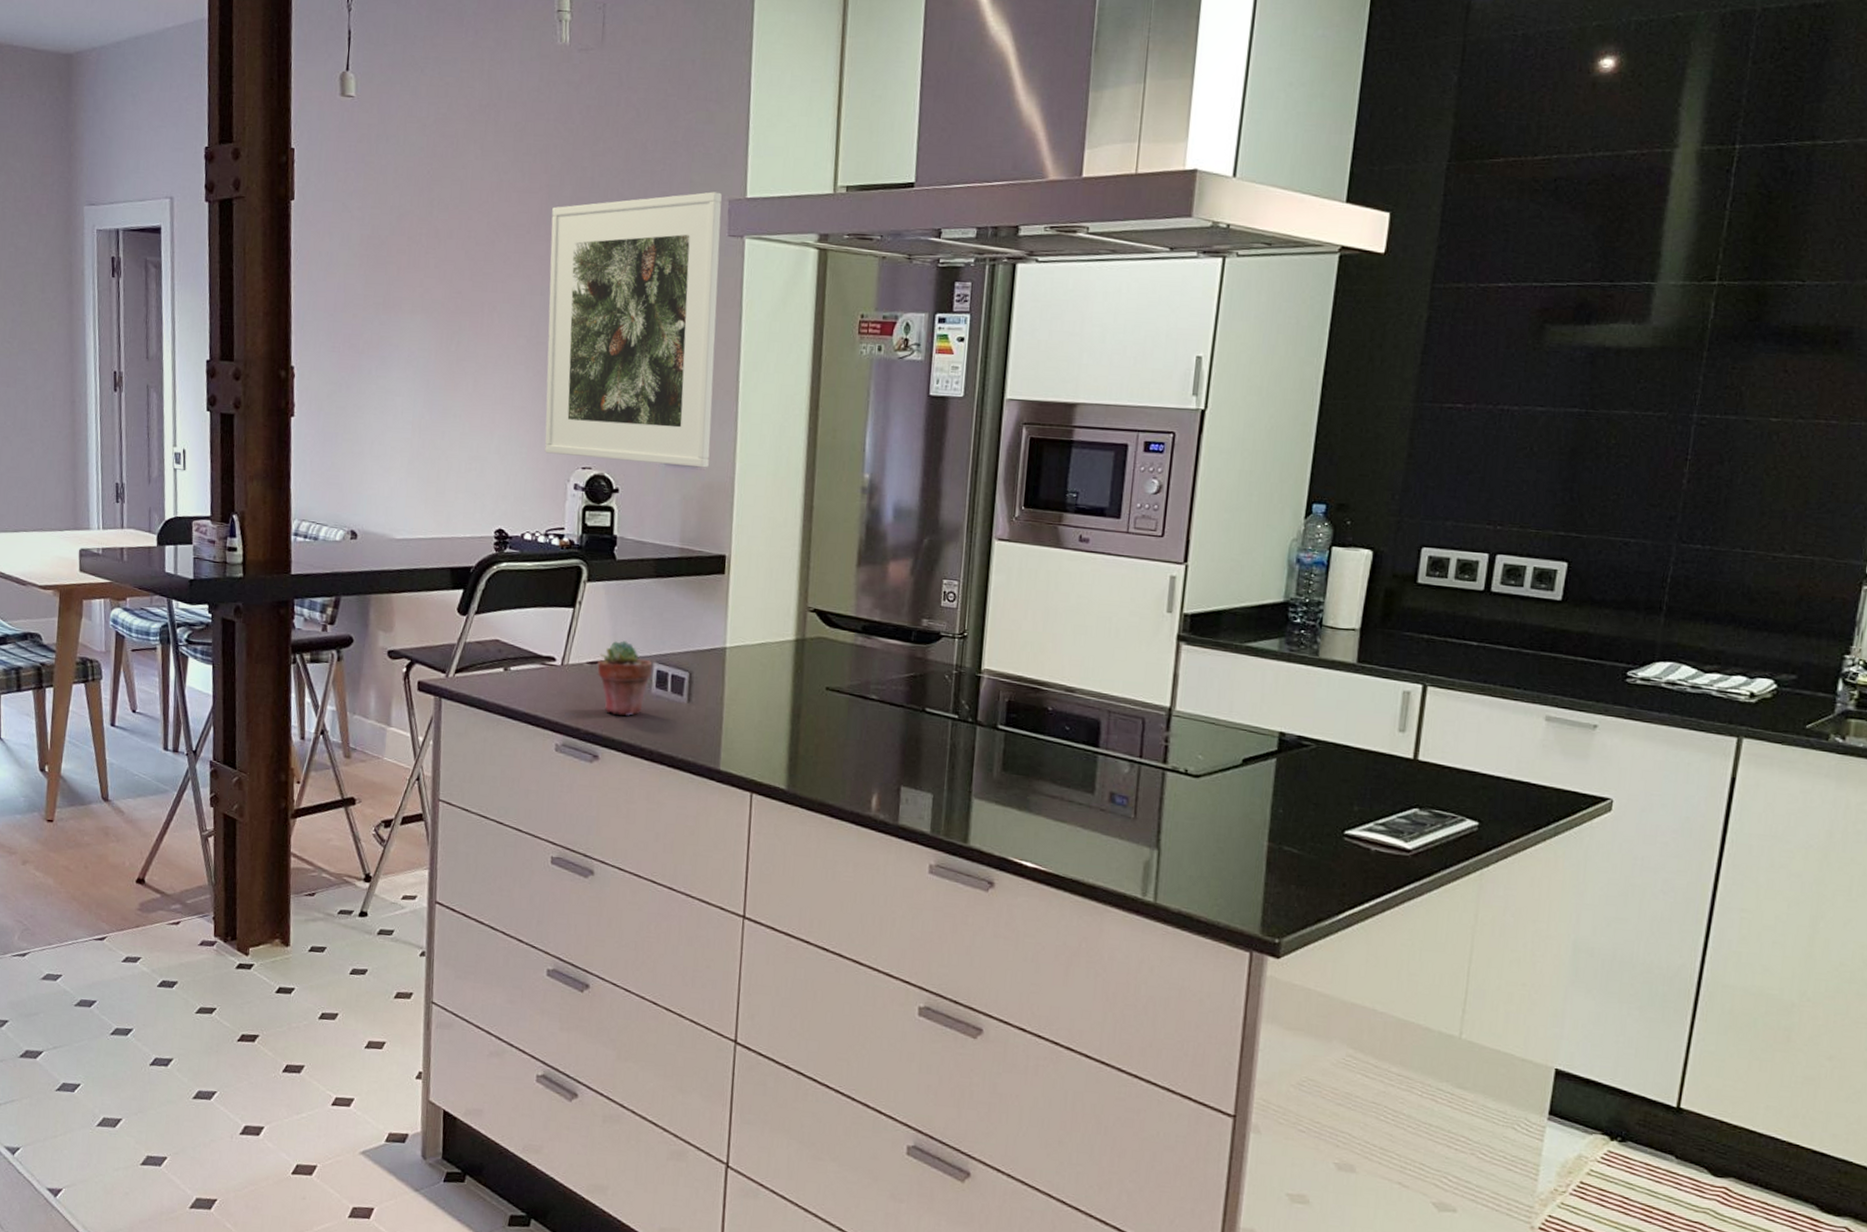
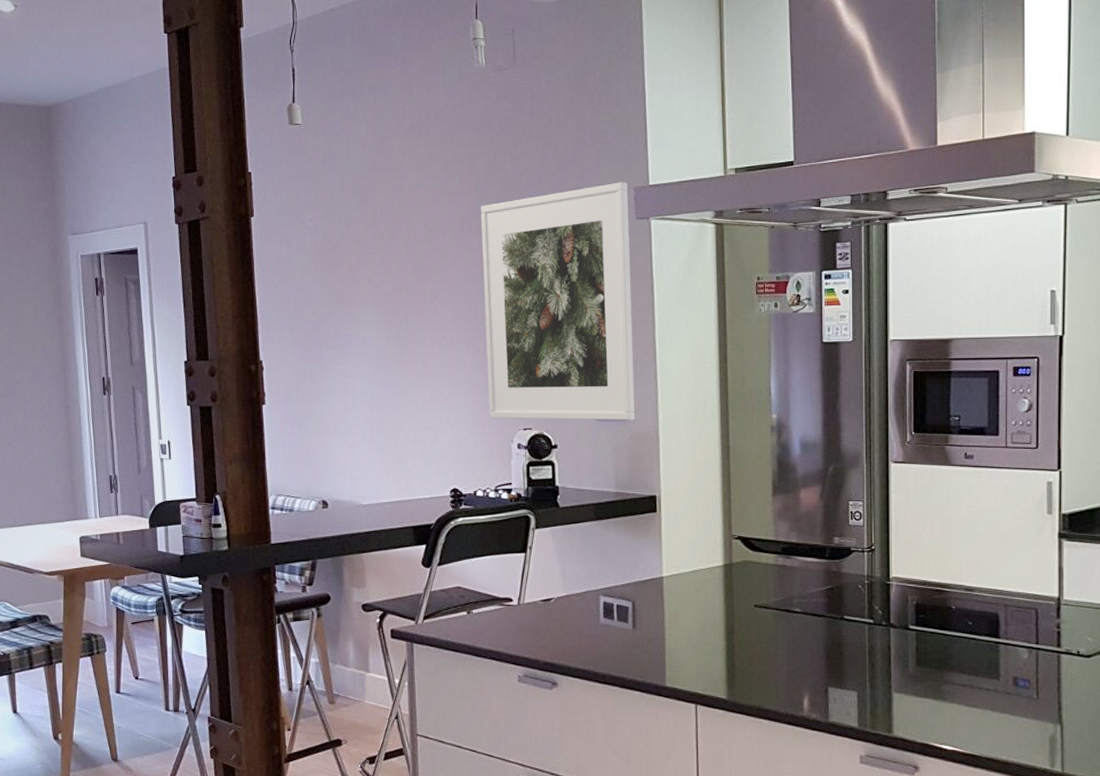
potted succulent: present [597,640,653,716] -> none [550,578,599,645]

